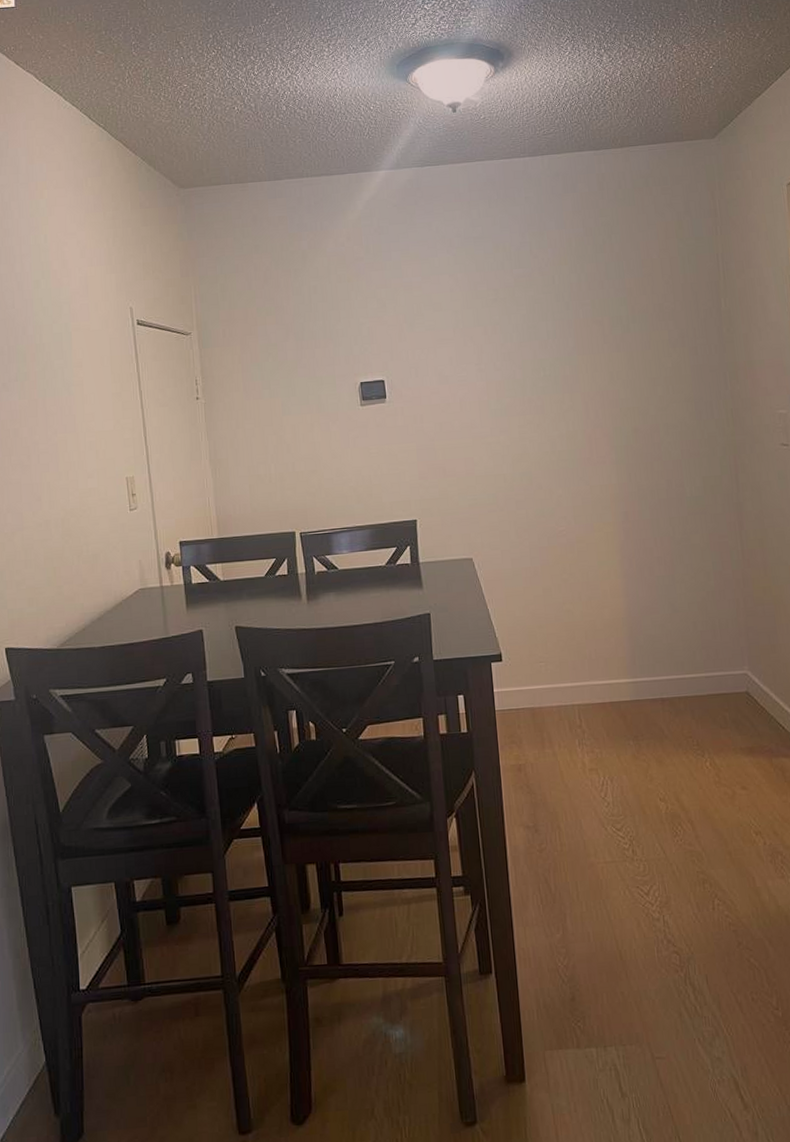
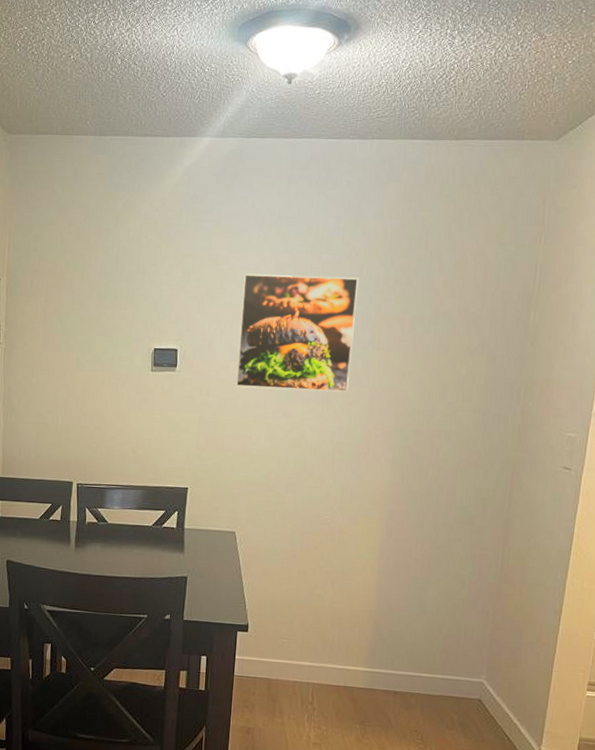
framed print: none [440,287,561,410] -> present [236,273,359,392]

